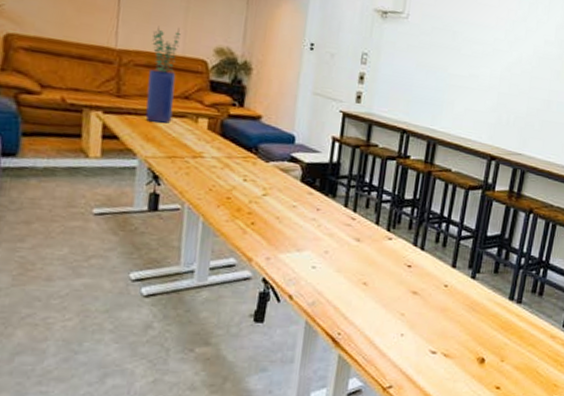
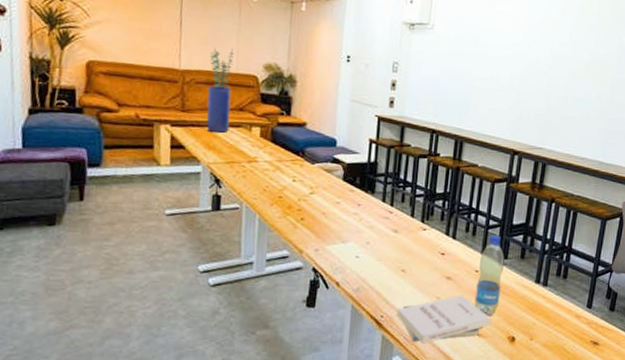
books: none [355,311,460,364] -> present [396,295,491,343]
bottle: none [442,247,477,335] -> present [474,235,505,316]

